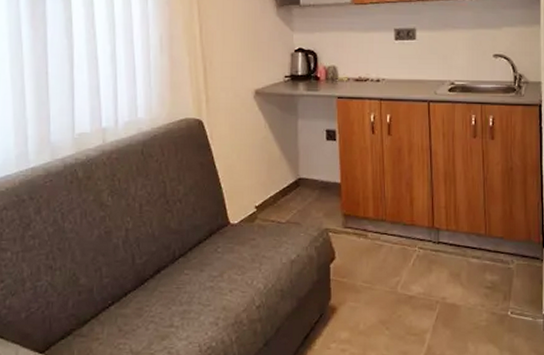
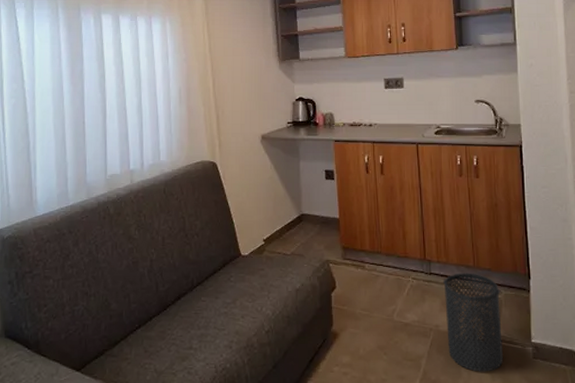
trash can: none [451,241,513,346] -> present [442,273,503,372]

